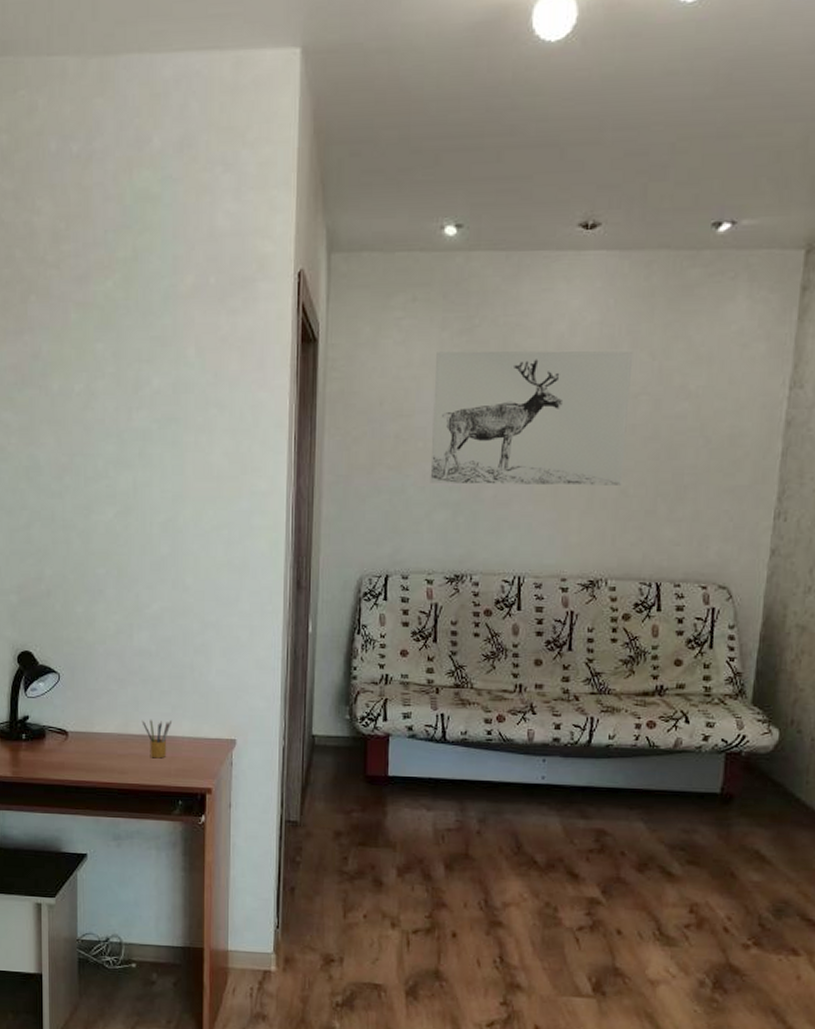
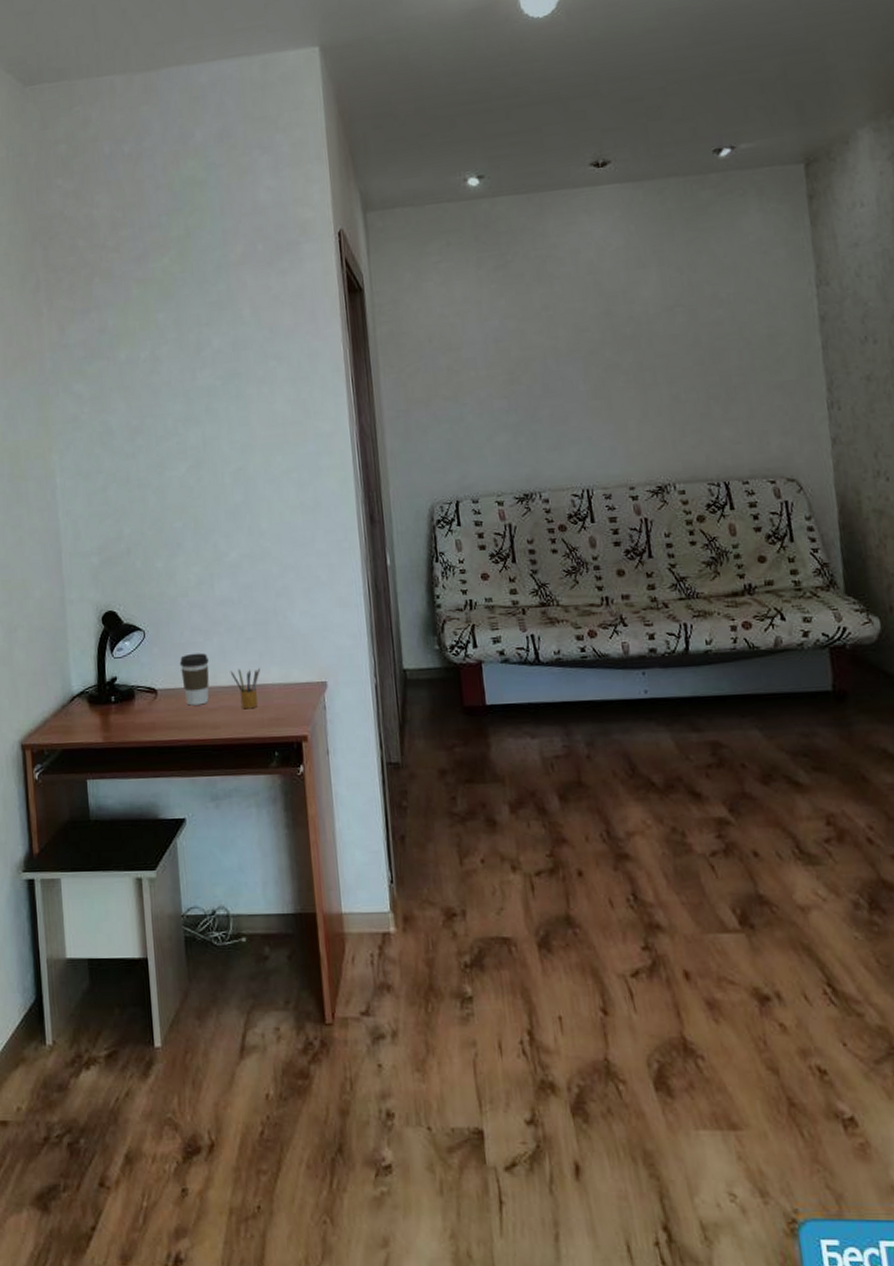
coffee cup: none [92,700,121,750] -> present [179,652,209,706]
wall art: present [430,350,633,486] -> none [476,268,673,409]

